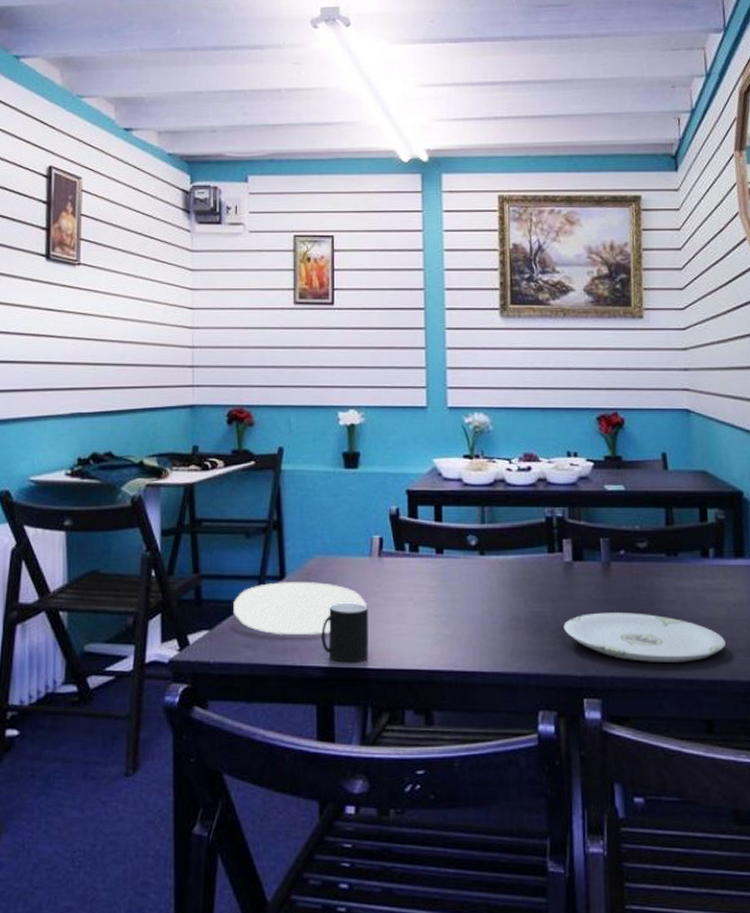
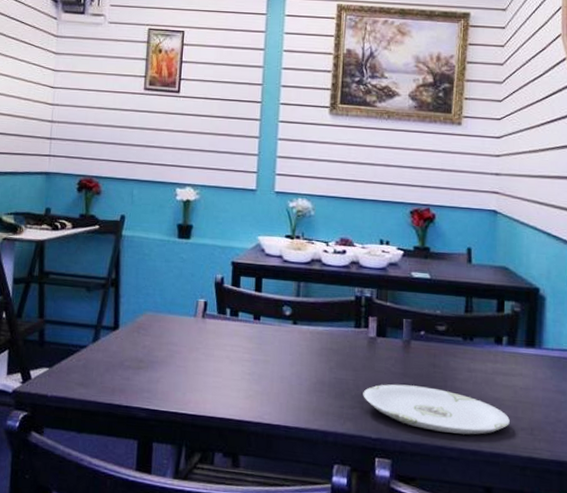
plate: present [233,582,367,634] -> none [71,332,188,380]
cup: present [321,602,369,663] -> none [146,354,189,408]

